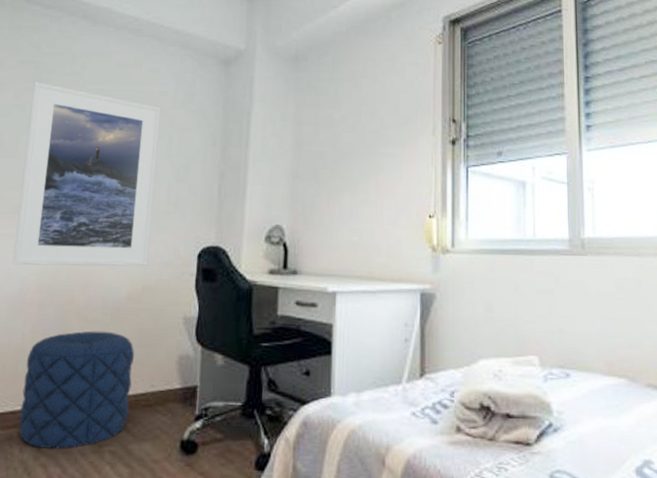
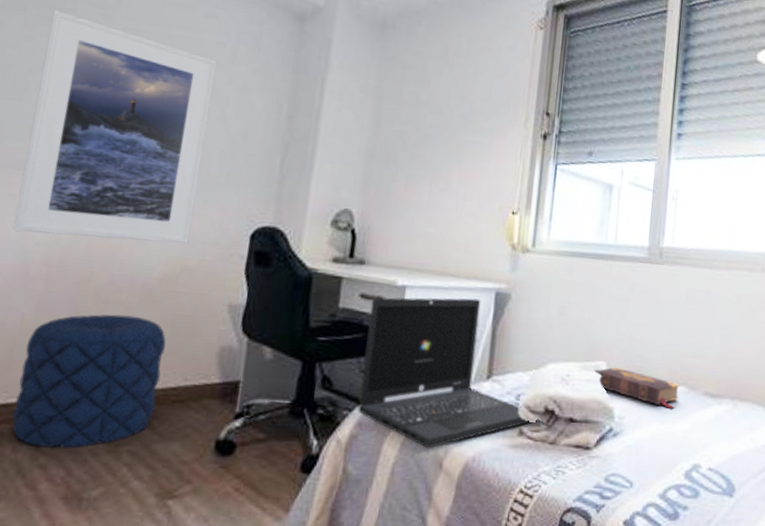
laptop: none [302,300,467,446] -> present [357,297,530,449]
book: none [526,360,620,402] -> present [593,366,680,409]

